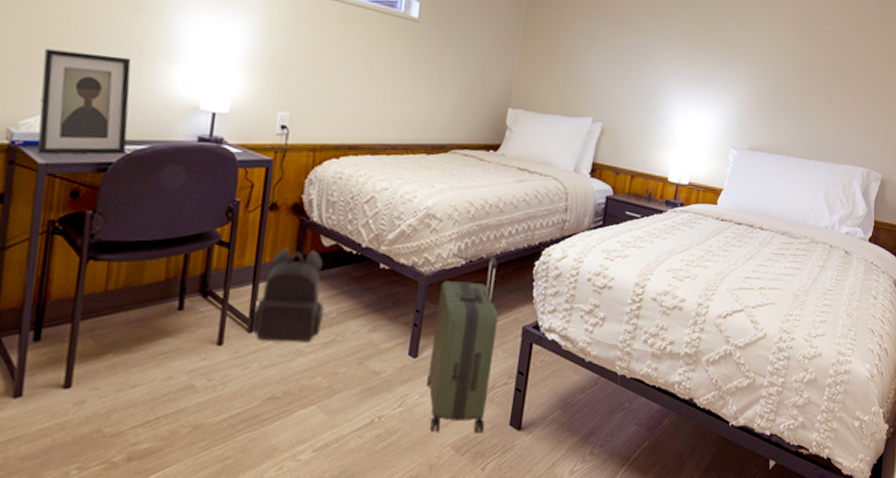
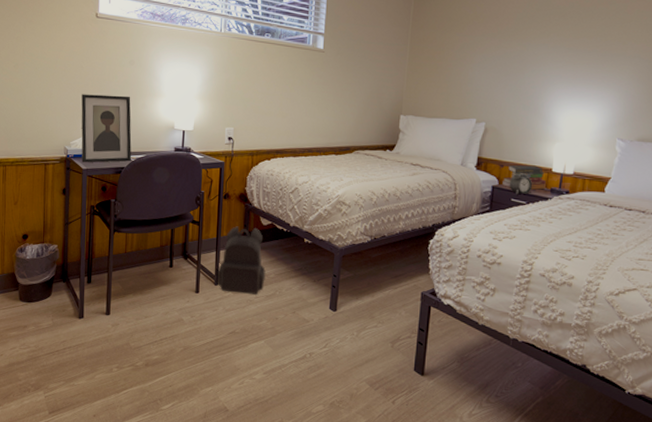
suitcase: present [427,256,498,434] -> none [345,234,400,375]
books: none [617,172,662,202] -> present [502,165,547,190]
alarm clock: none [624,182,648,207] -> present [509,173,533,195]

